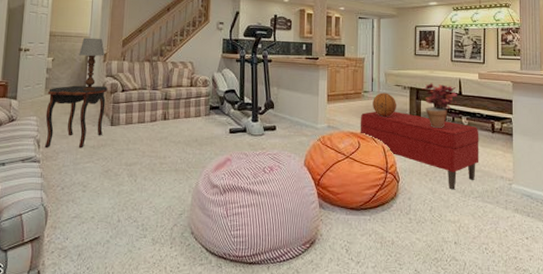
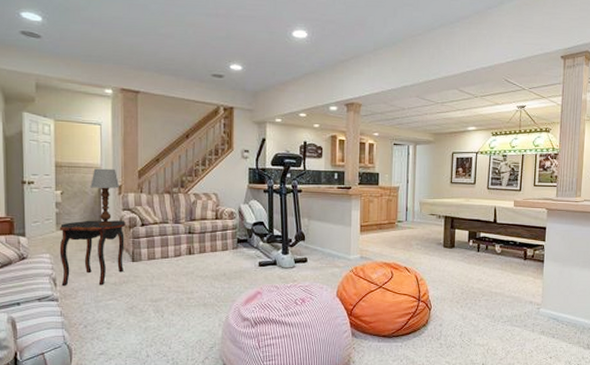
bench: present [360,111,479,189] -> none [393,241,512,314]
basketball: present [373,92,396,117] -> none [406,222,431,246]
potted plant: present [421,83,458,128] -> none [456,211,493,256]

